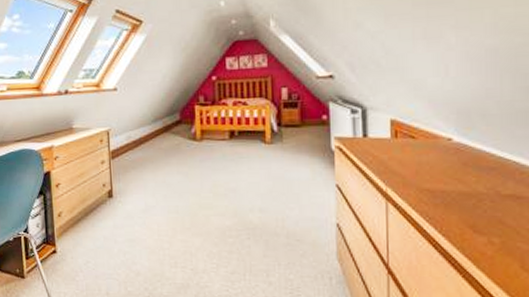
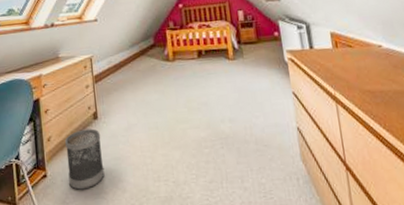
wastebasket: none [77,207,118,269] -> present [65,128,105,190]

